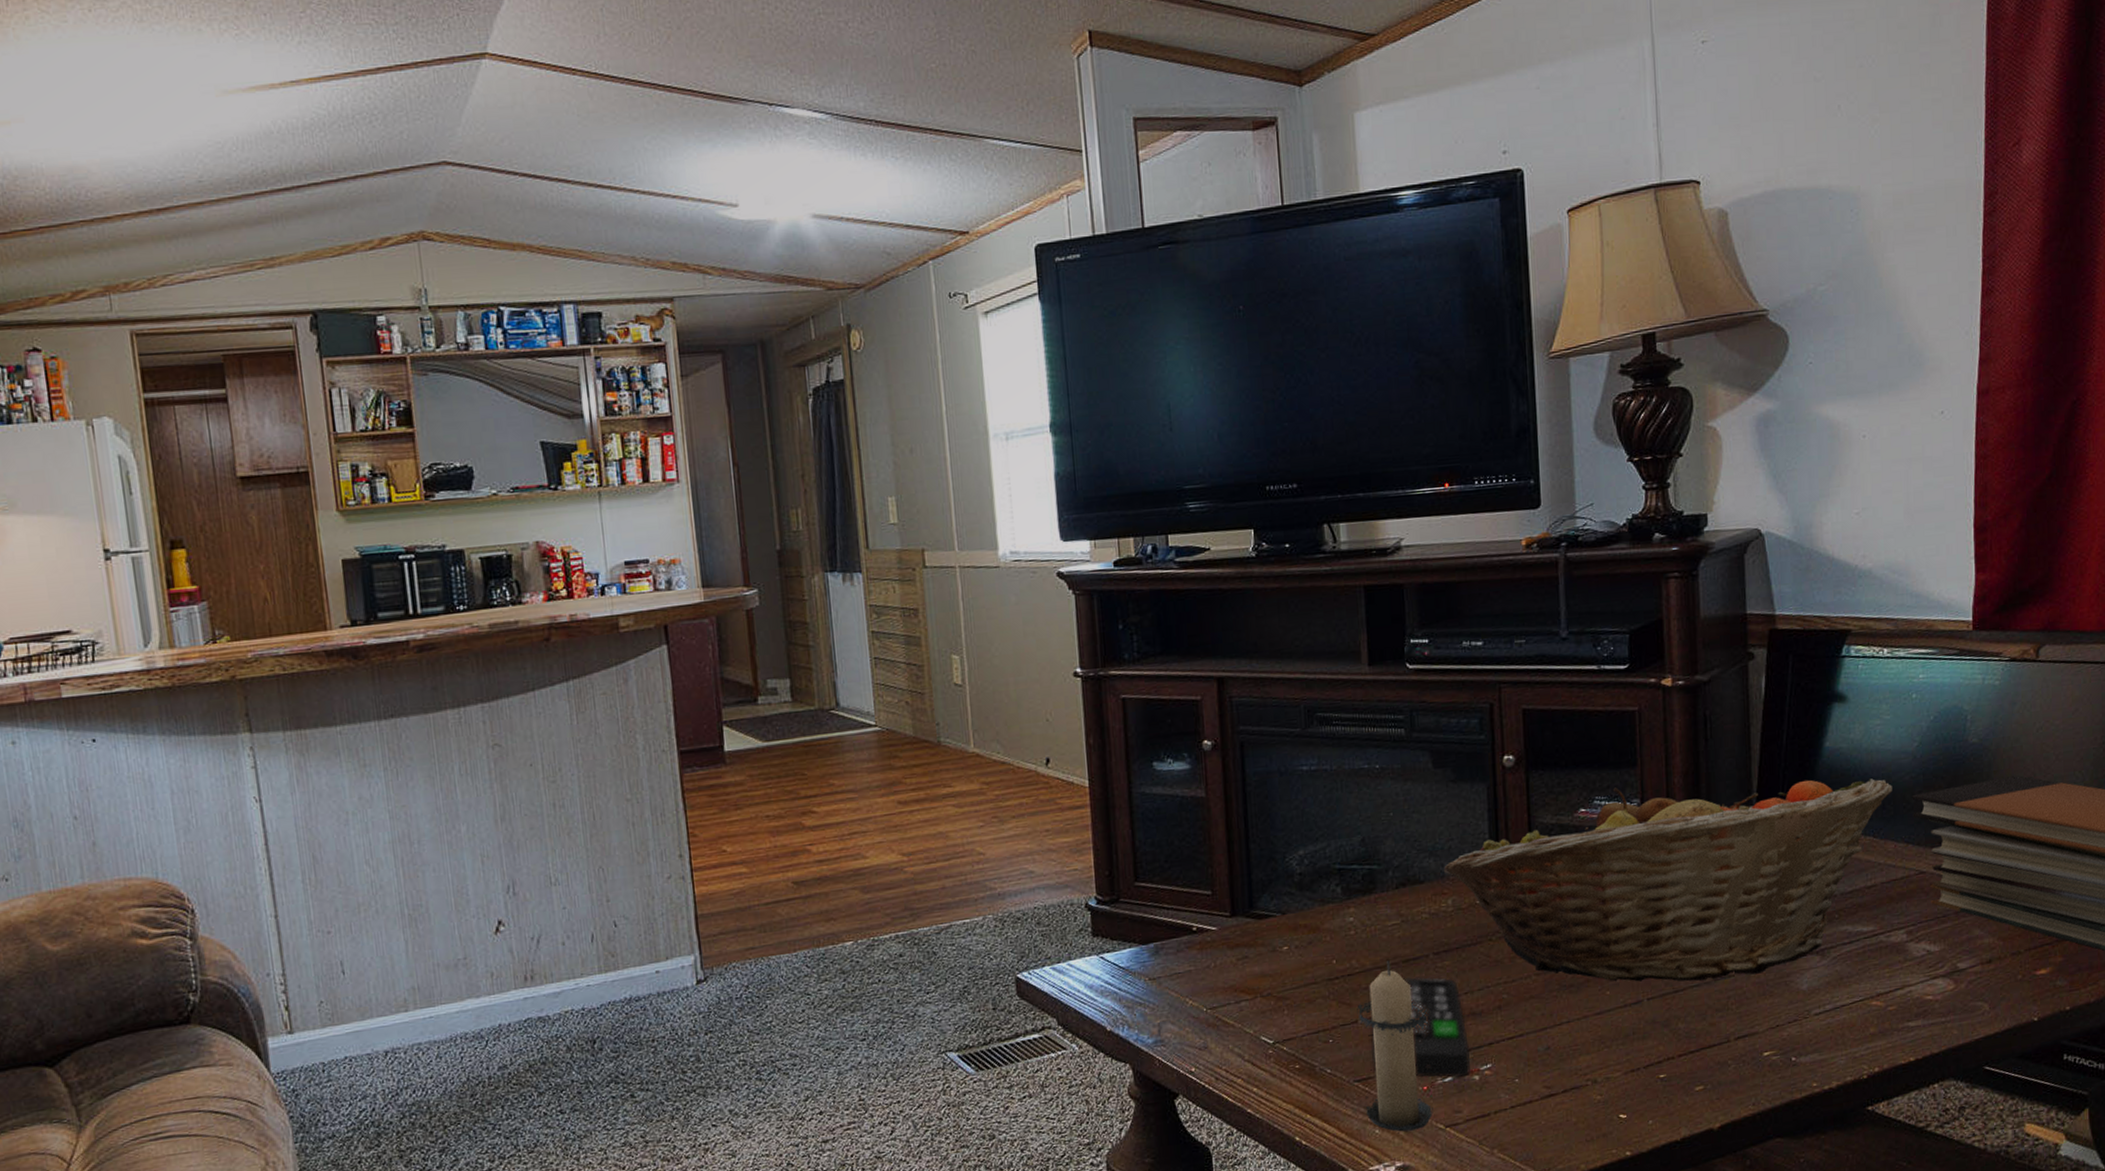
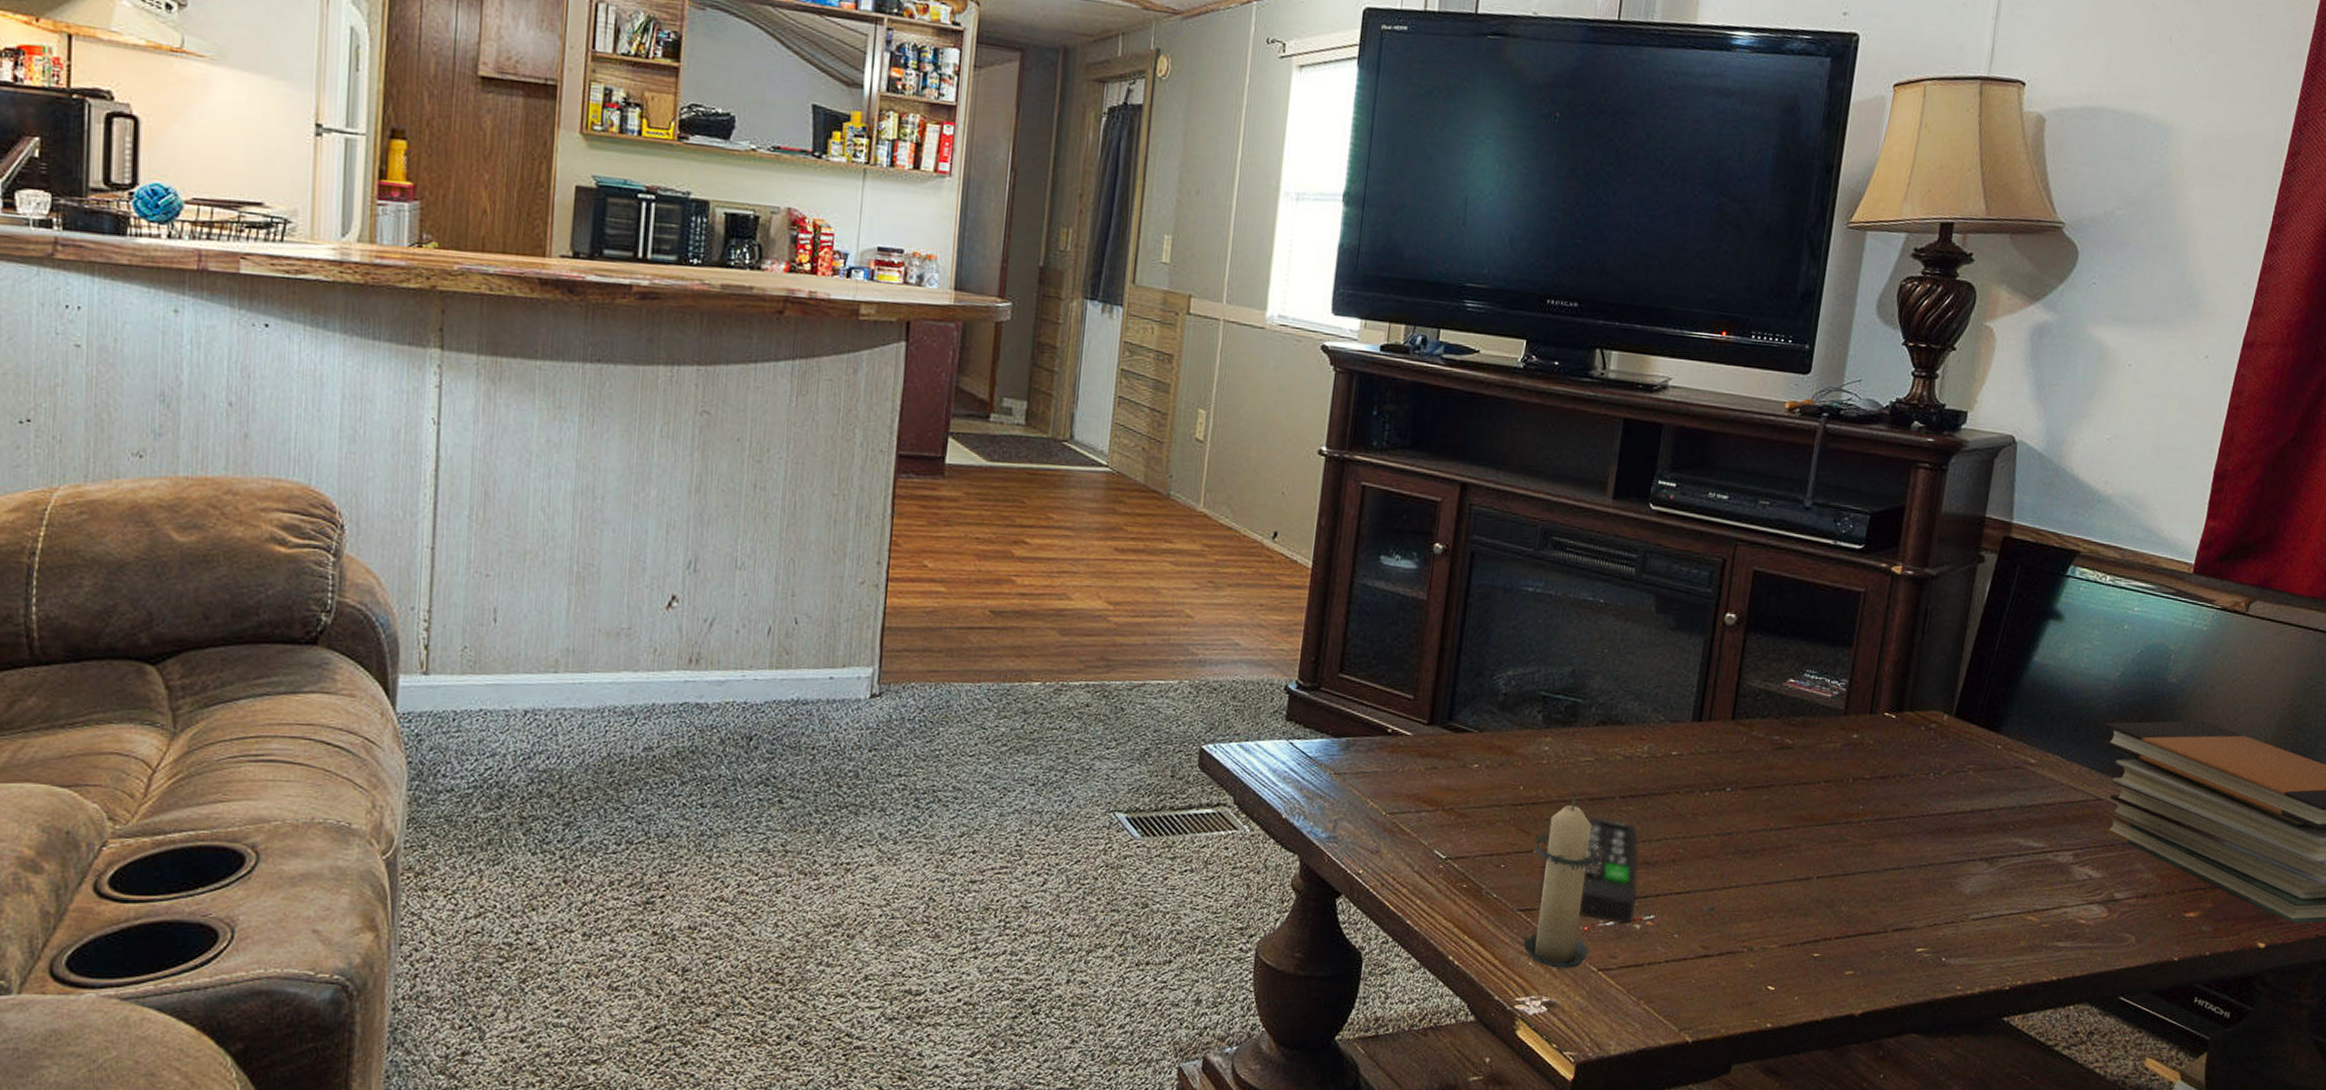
fruit basket: present [1443,778,1893,982] -> none [1645,664,2089,871]

